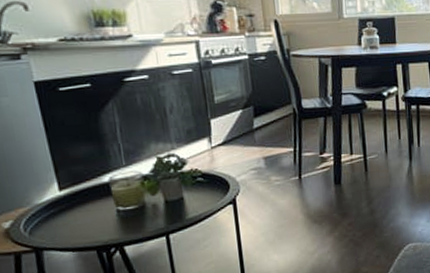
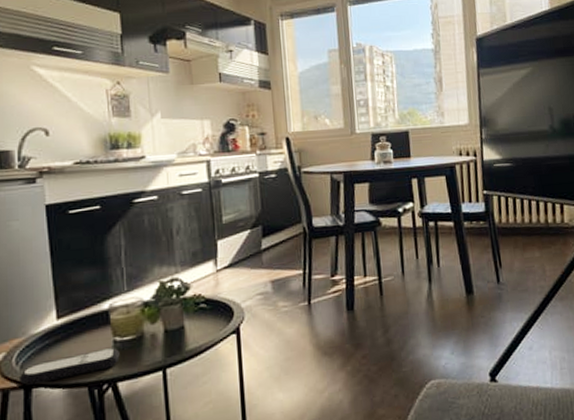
remote control: none [28,215,124,249] -> present [18,347,120,385]

